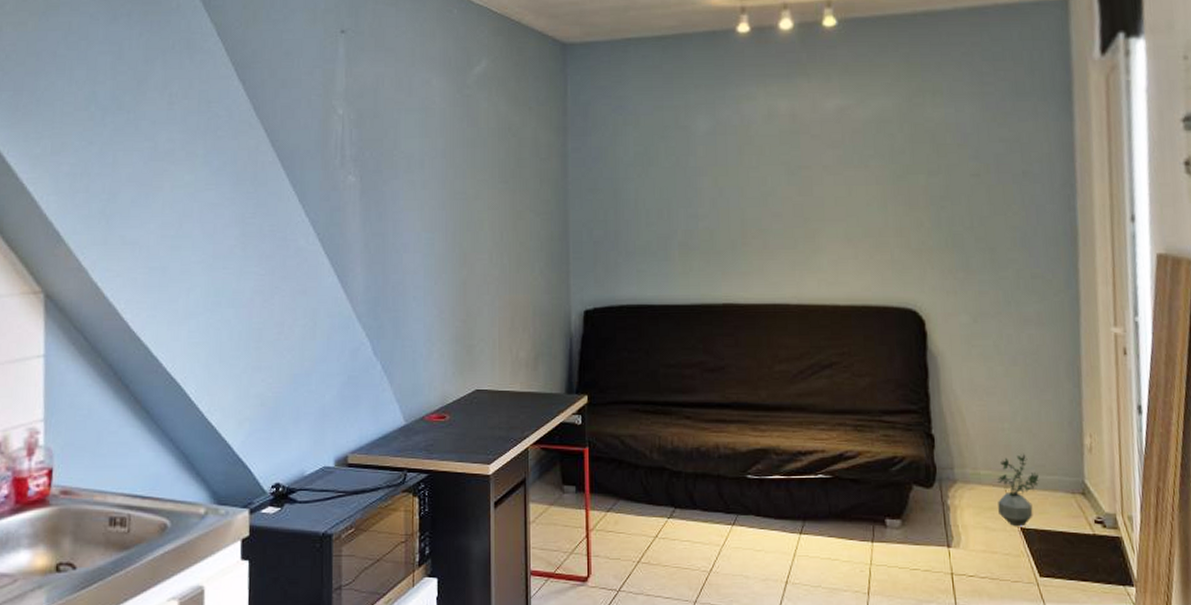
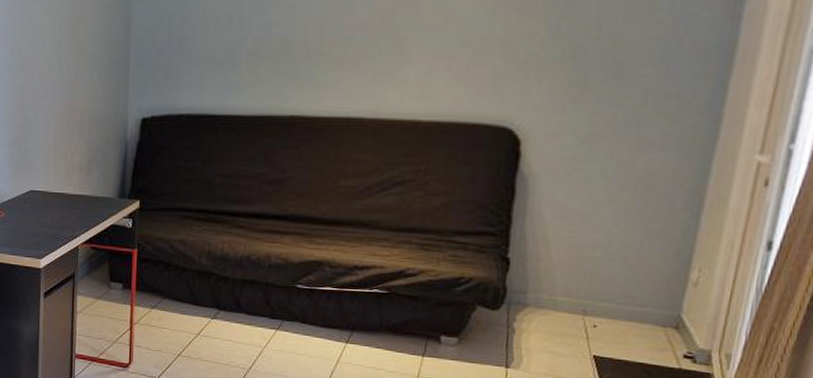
potted plant: present [997,453,1039,526] -> none [571,282,626,354]

